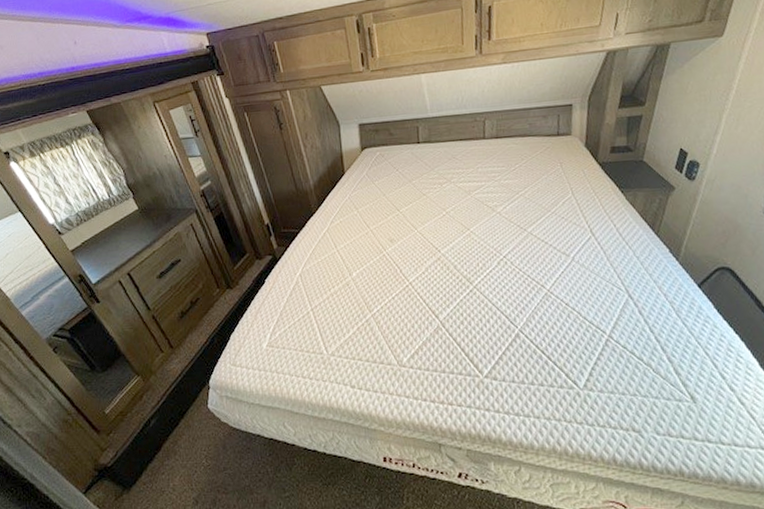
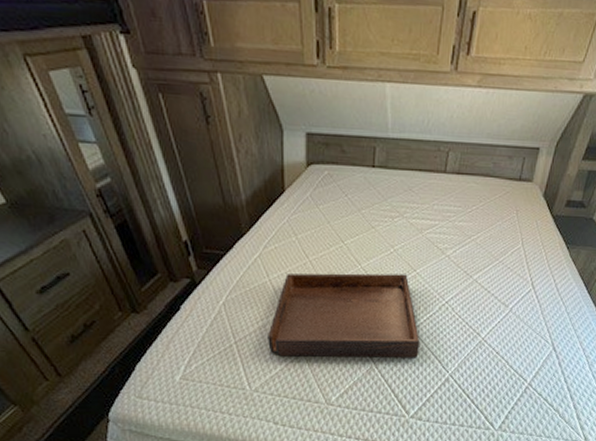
serving tray: none [339,234,484,321] -> present [268,273,420,358]

